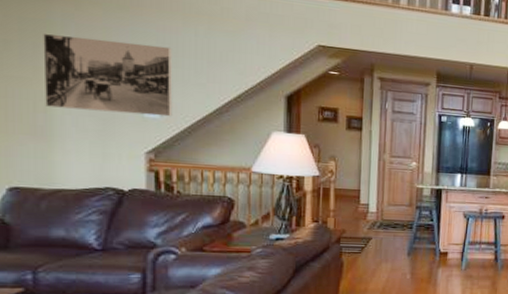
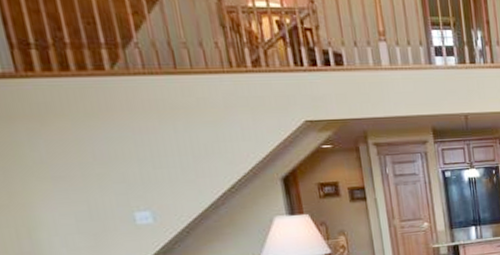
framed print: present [43,33,173,117] -> none [11,148,167,231]

